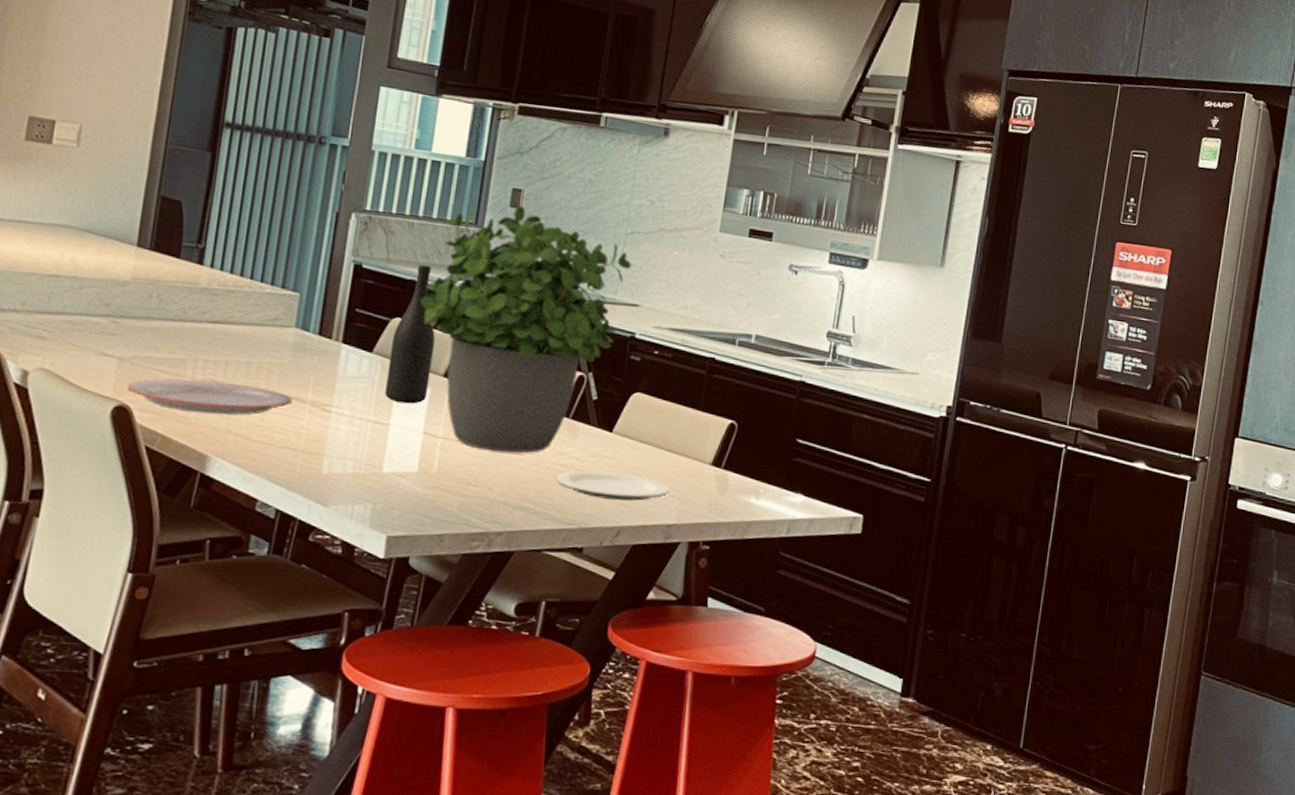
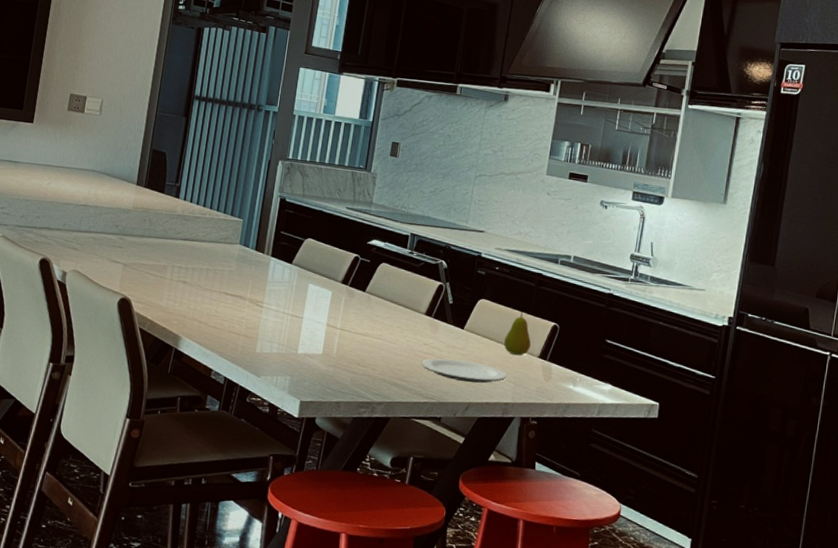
plate: present [127,378,292,415] -> none [129,279,237,308]
wine bottle: present [385,265,436,404] -> none [300,199,336,303]
potted plant: present [420,206,631,453] -> none [326,155,479,343]
fruit: none [665,407,701,464] -> present [503,311,531,356]

